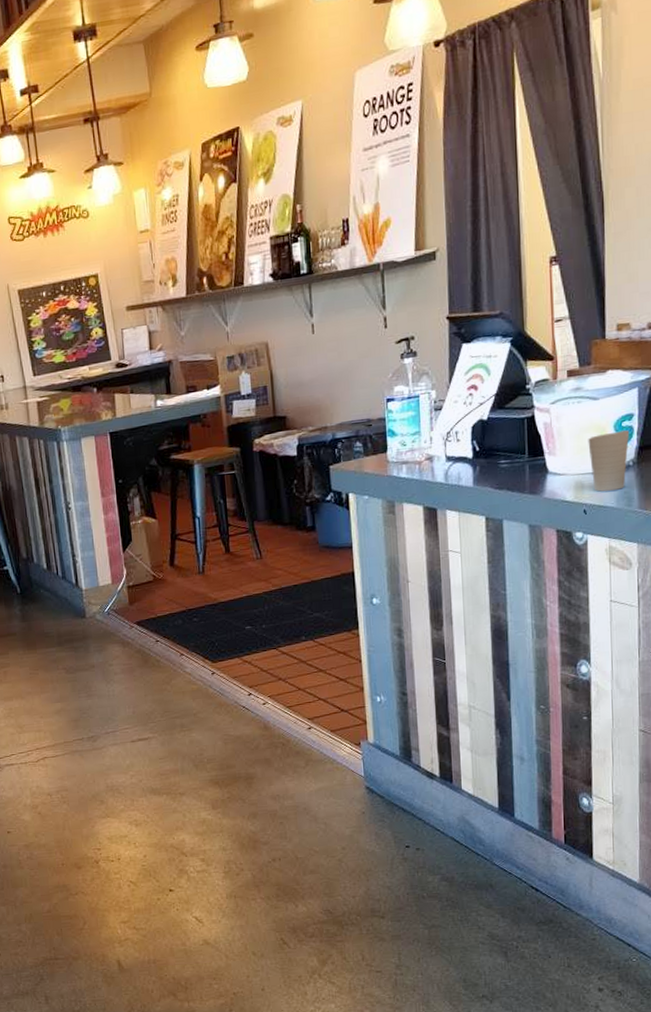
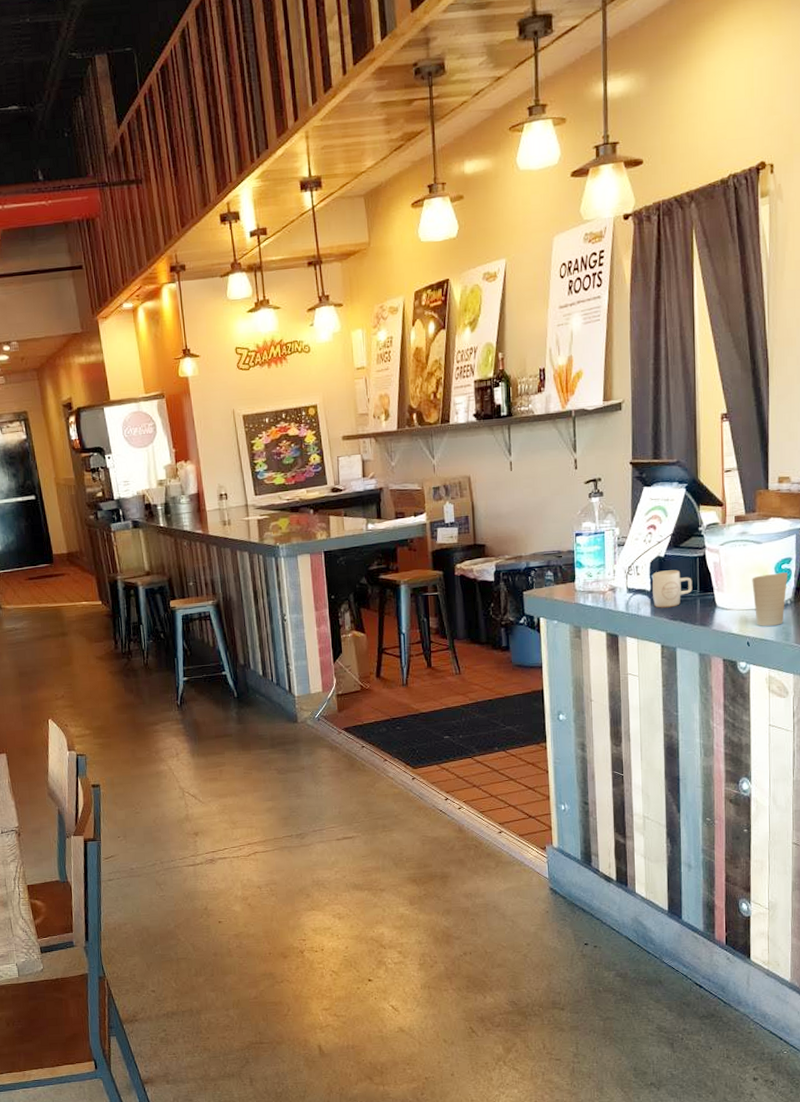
mug: none [474,433,520,477] -> present [652,570,693,608]

